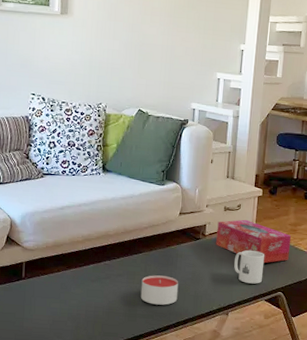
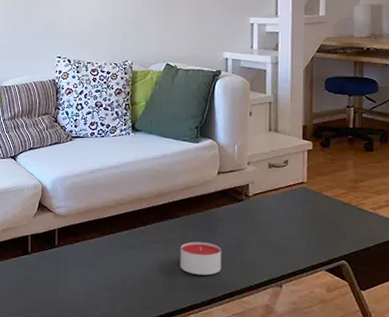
tissue box: present [216,219,292,264] -> none [262,177,353,227]
mug: present [234,250,265,284] -> none [285,212,322,251]

